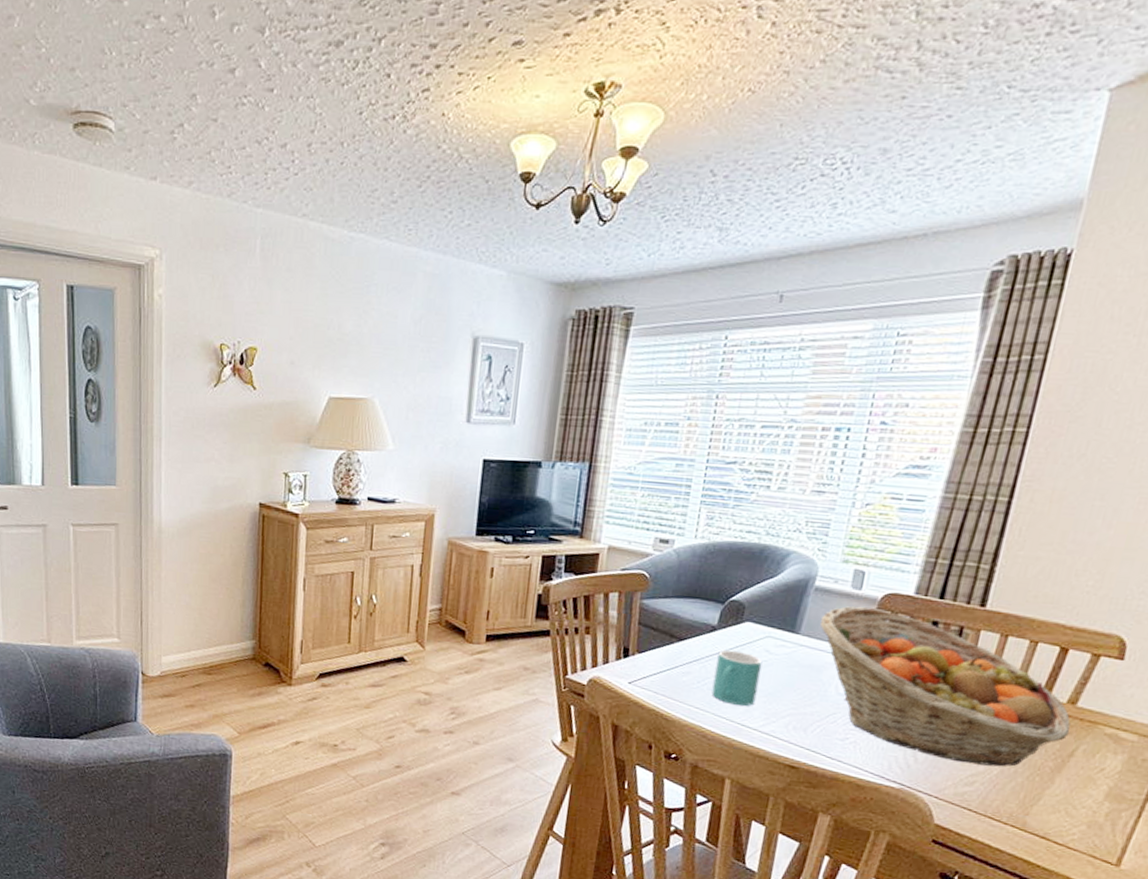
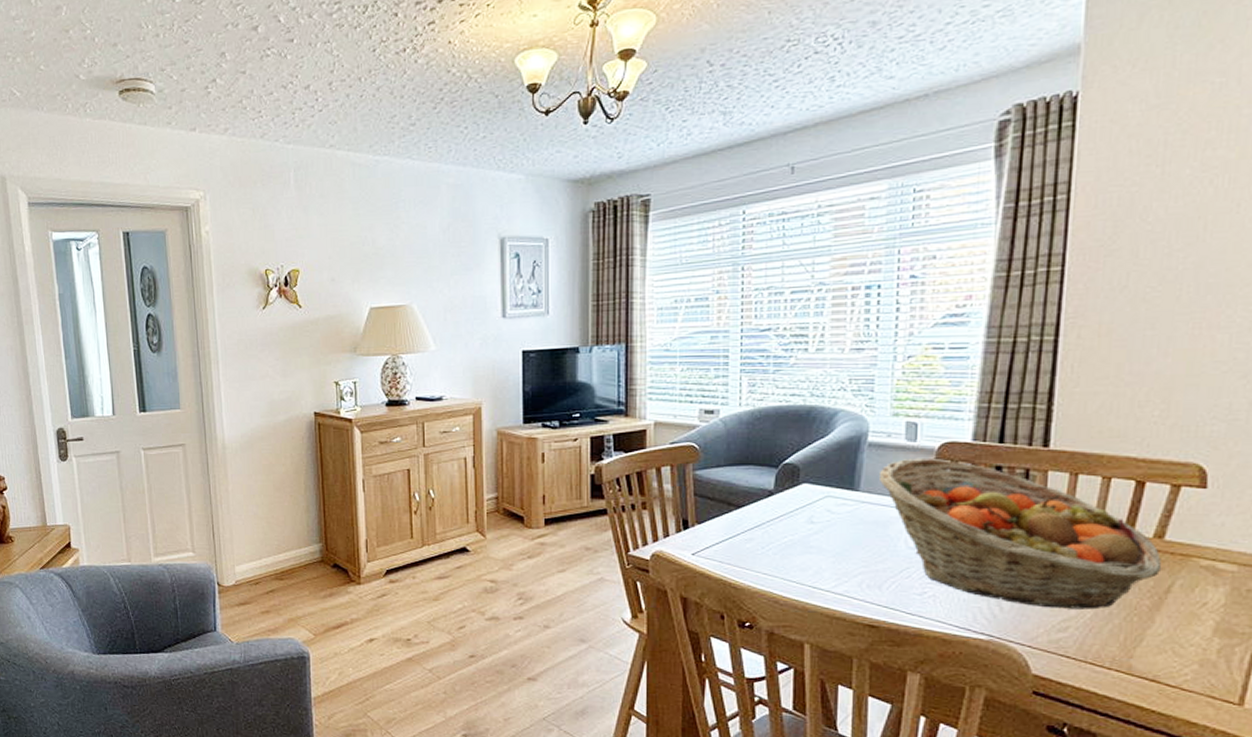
mug: present [711,650,763,706] -> none [778,513,825,568]

